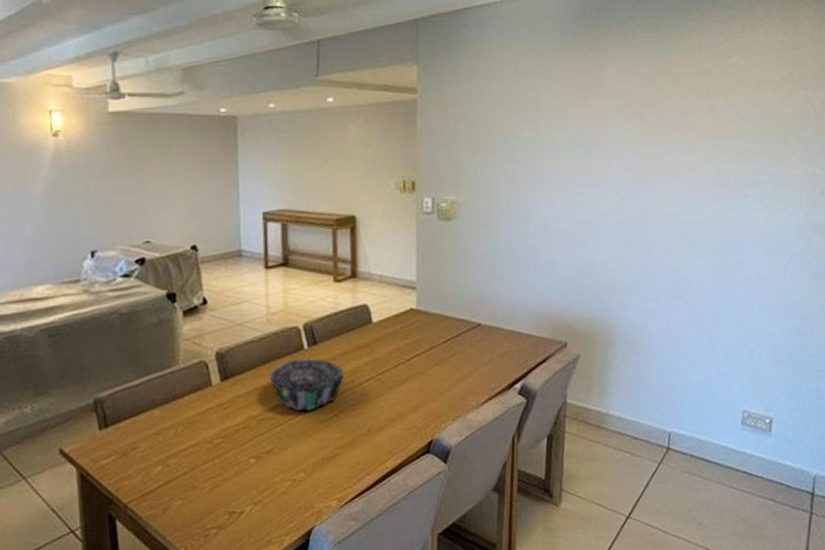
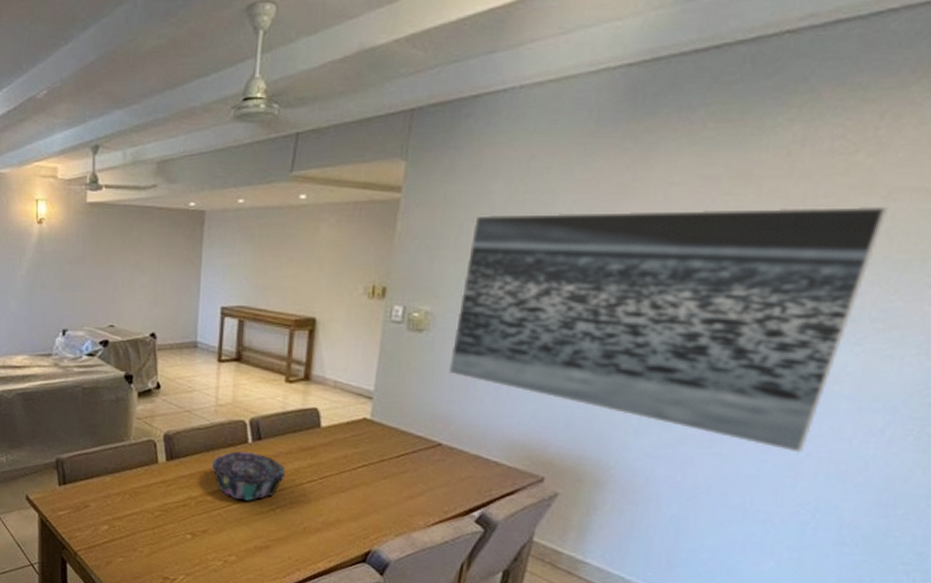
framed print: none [477,95,759,293] -> present [449,205,888,453]

